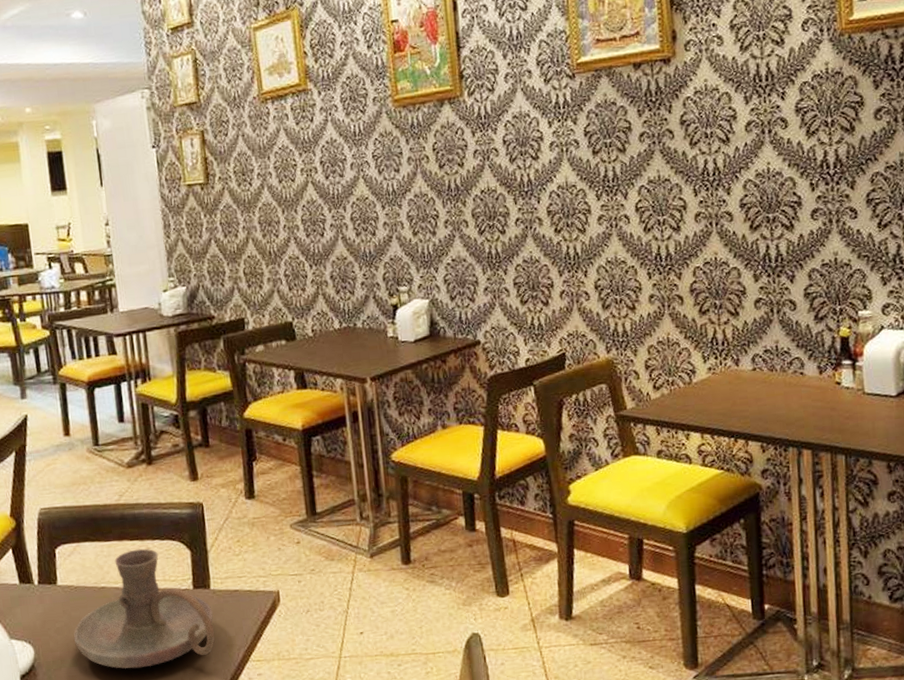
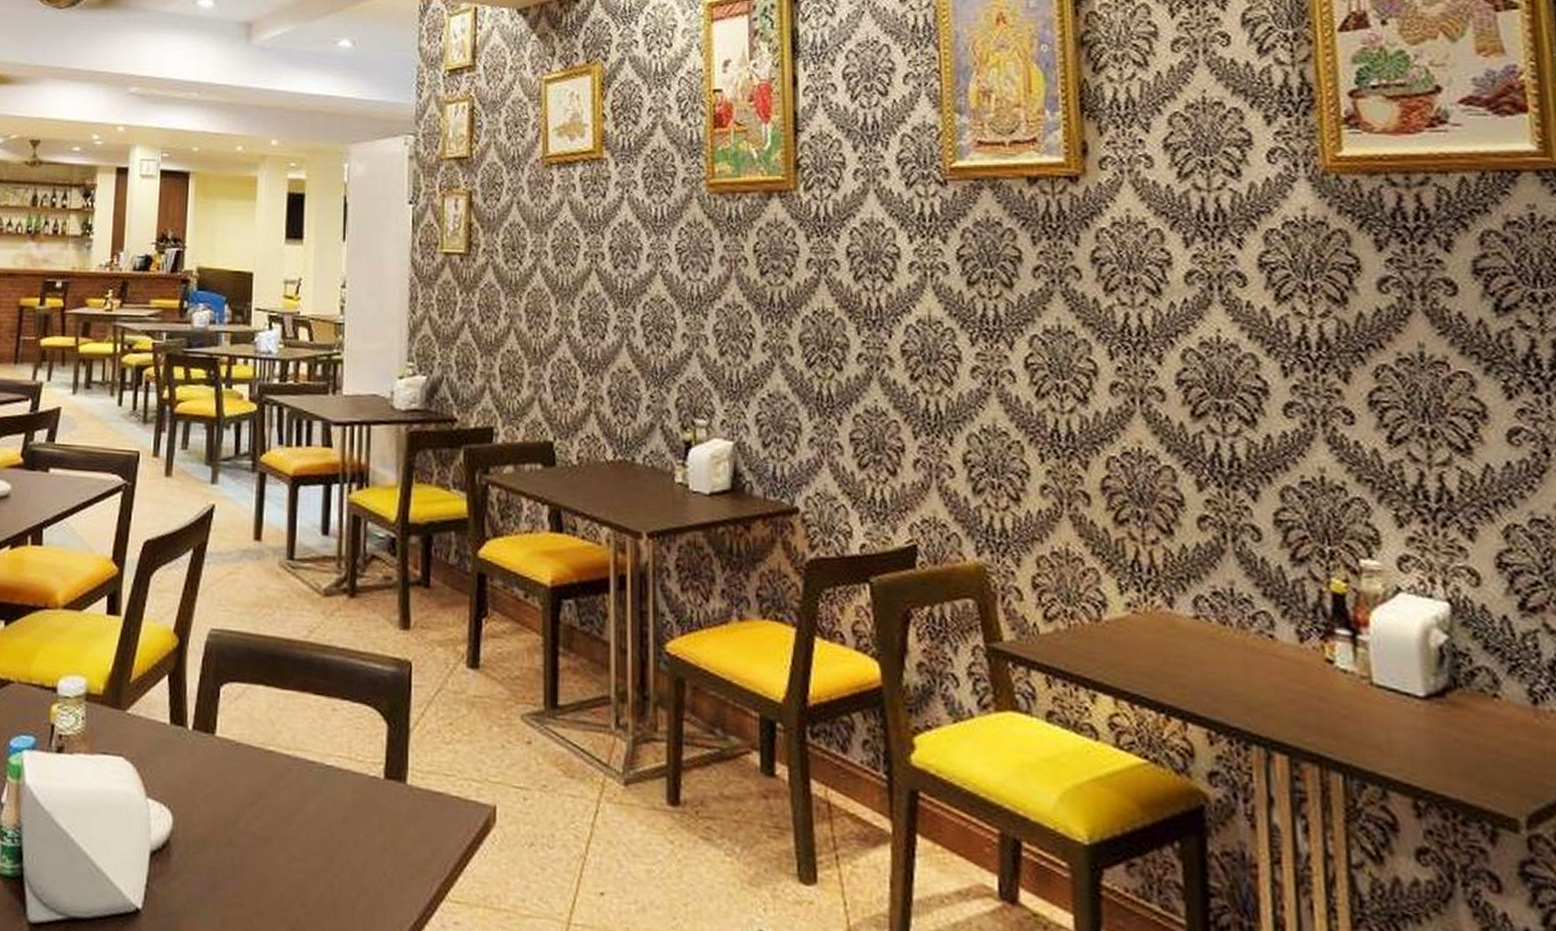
candle holder: present [73,548,215,670] -> none [224,707,405,877]

